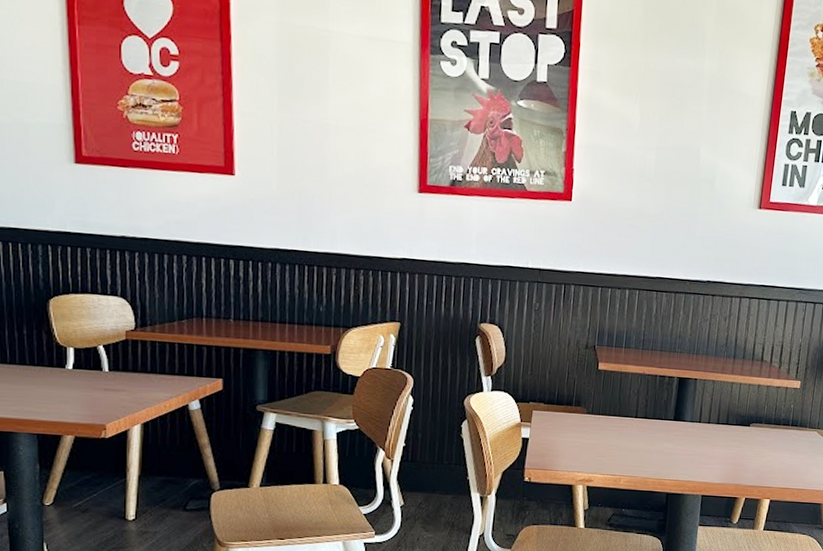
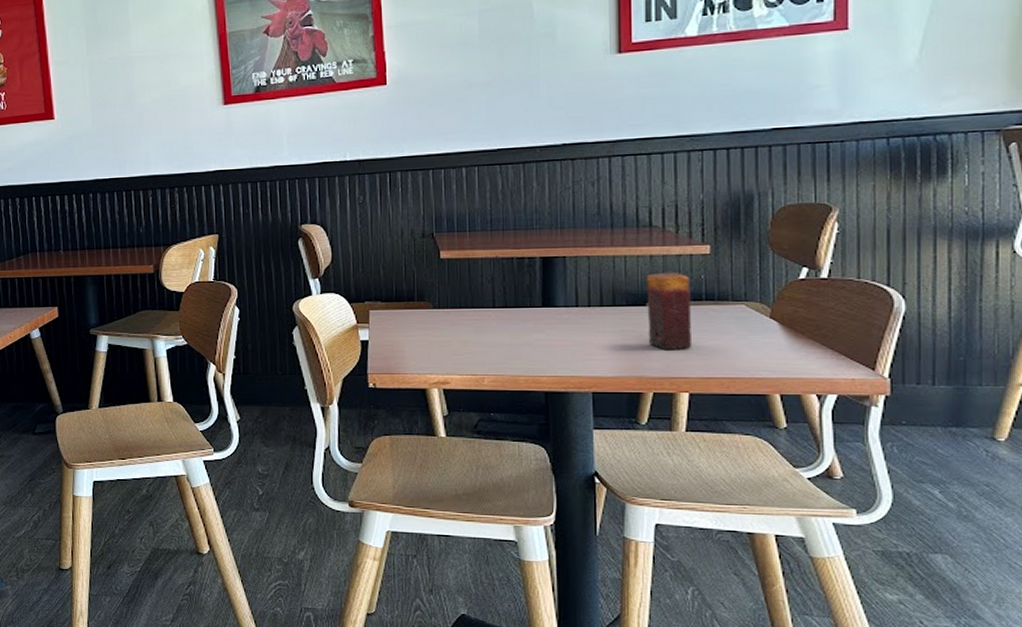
candle: none [747,400,783,465] -> present [647,272,693,351]

